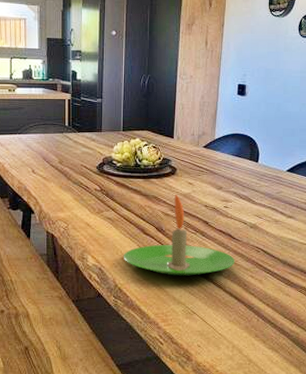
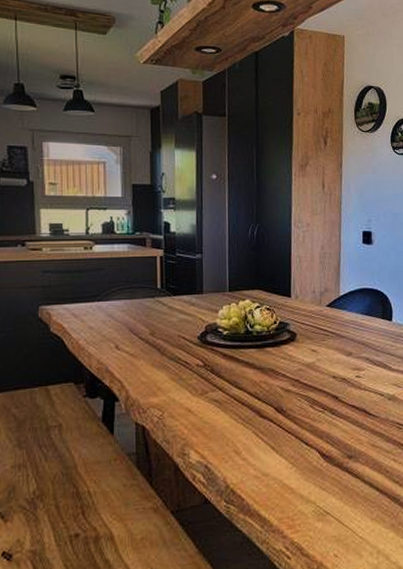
candle: present [123,194,235,276] -> none [235,365,374,468]

